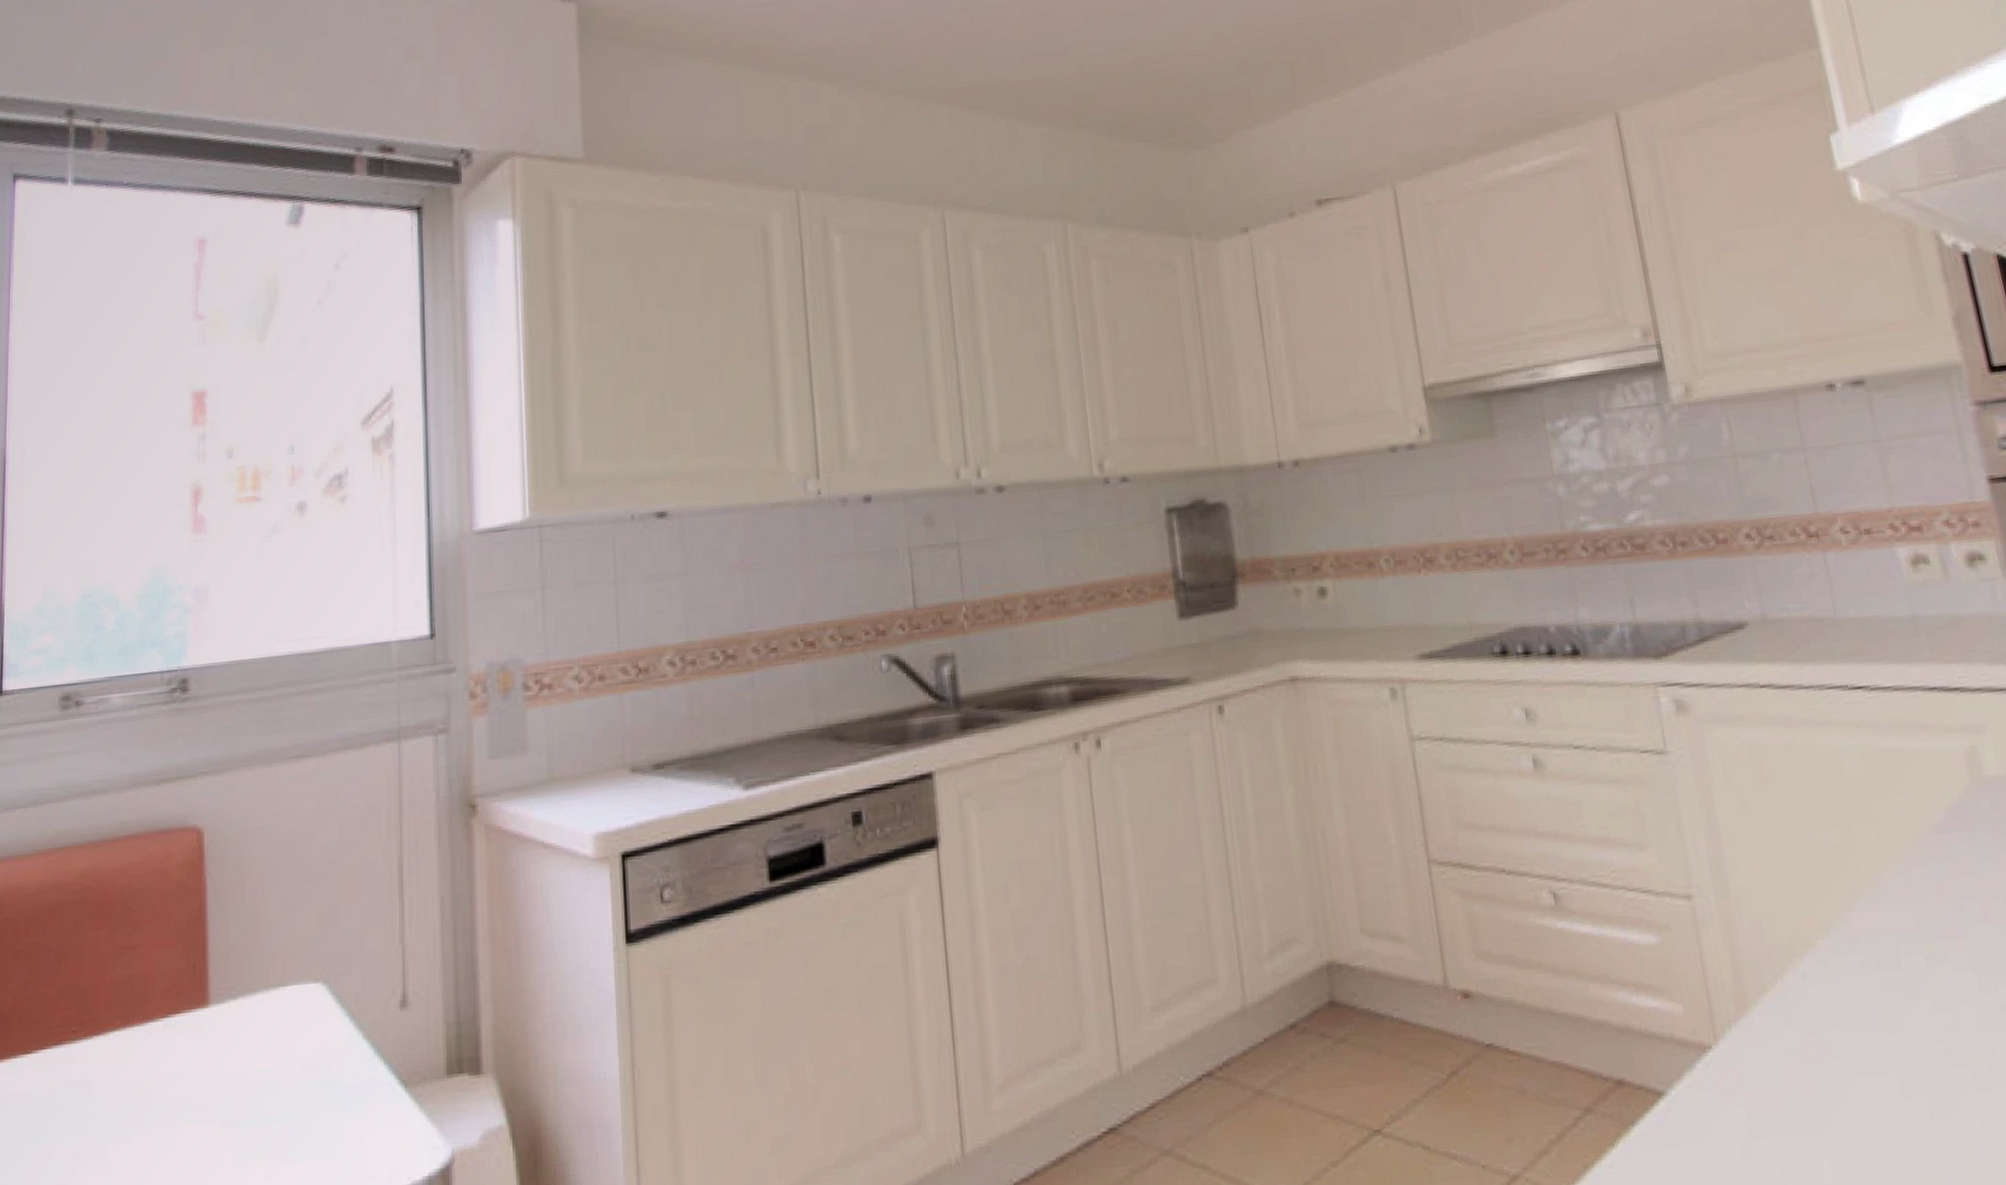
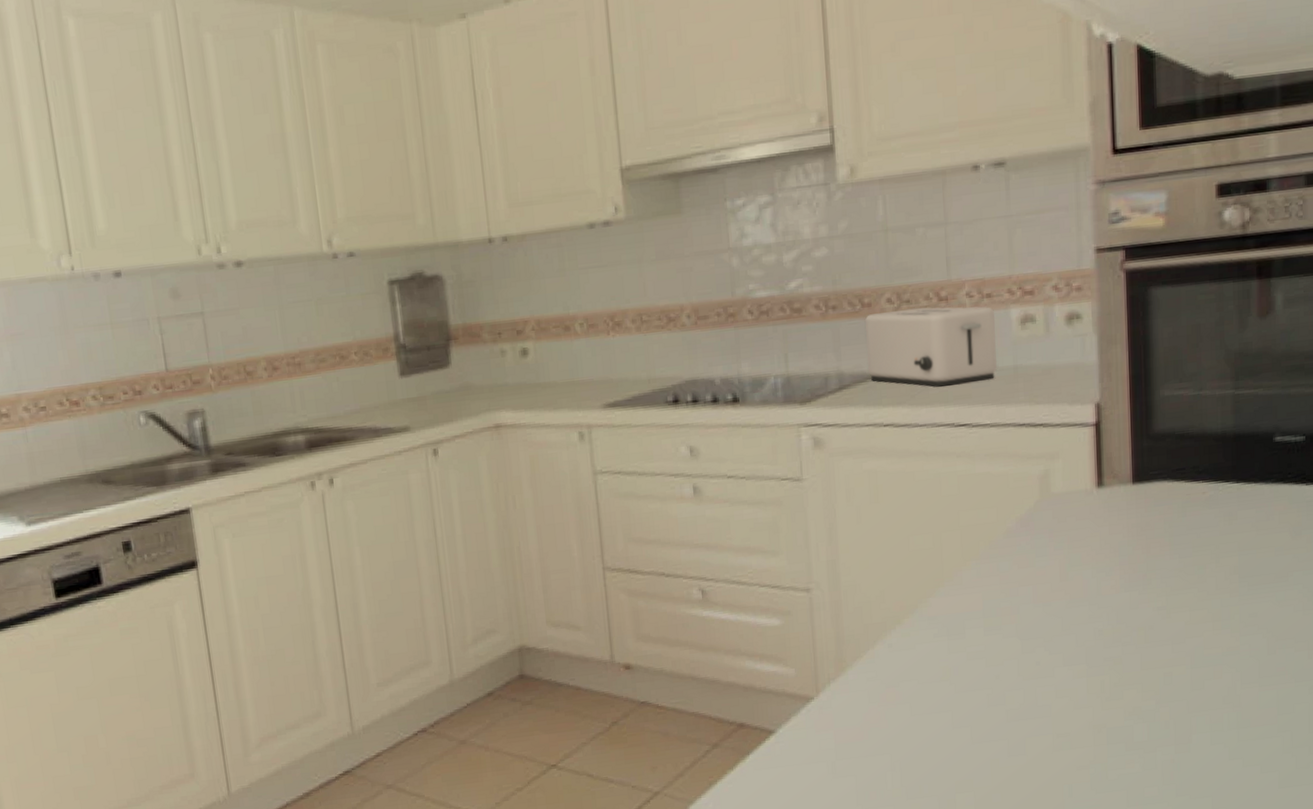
toaster: none [1722,544,1891,641] -> present [865,306,997,388]

